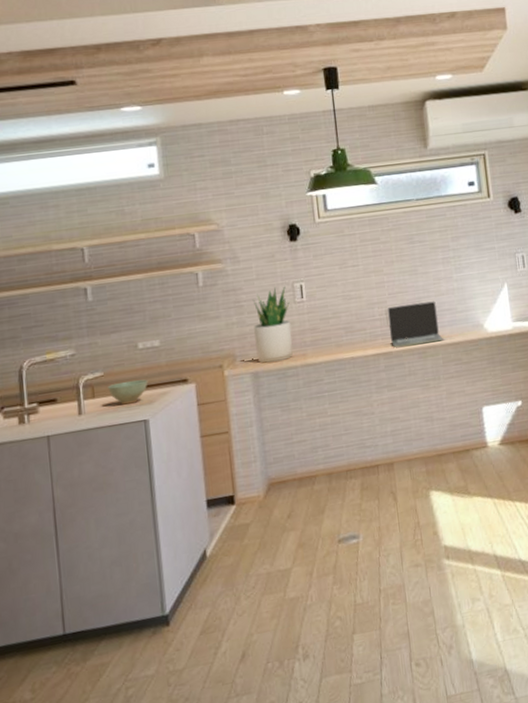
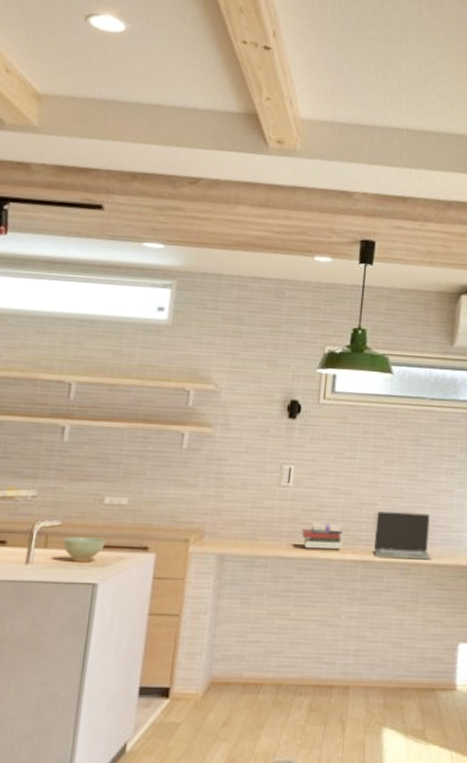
planter: present [252,286,293,363] -> none [227,465,274,548]
books: none [322,325,362,353] -> present [301,523,343,551]

